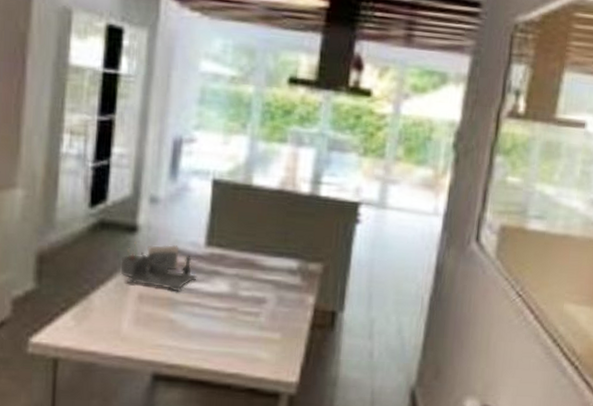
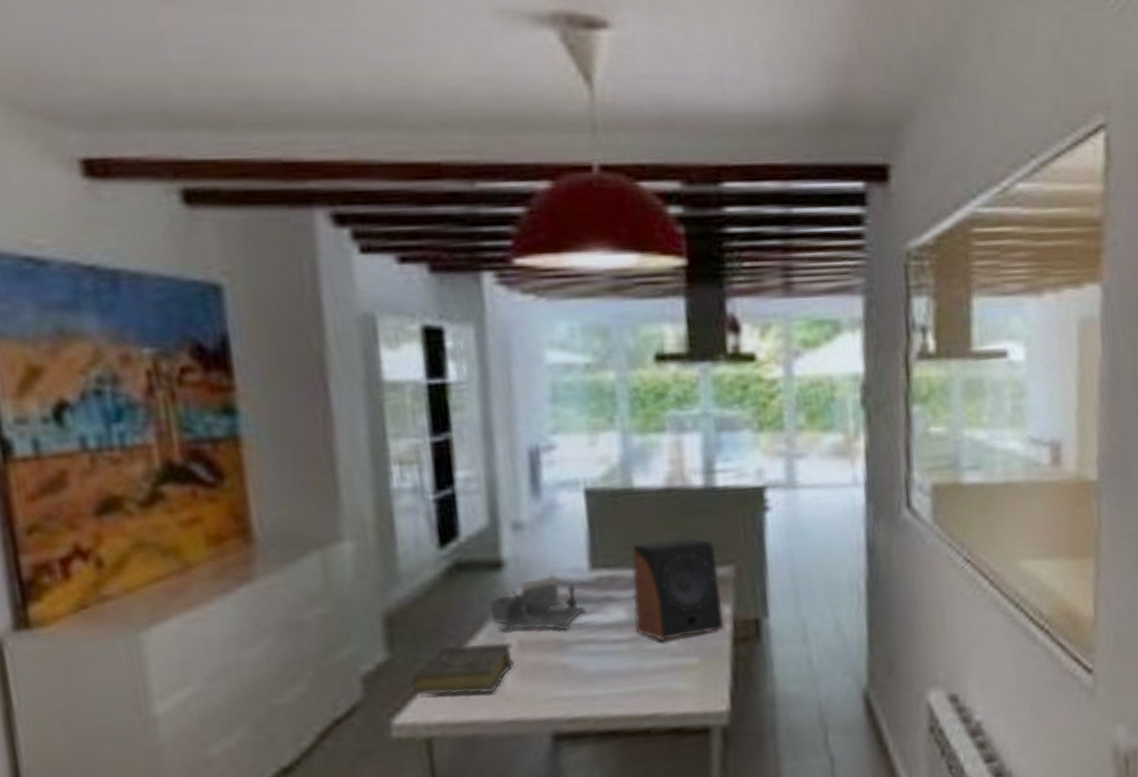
book: none [50,287,134,331] -> present [411,642,515,696]
speaker: none [234,231,310,316] -> present [631,537,725,642]

